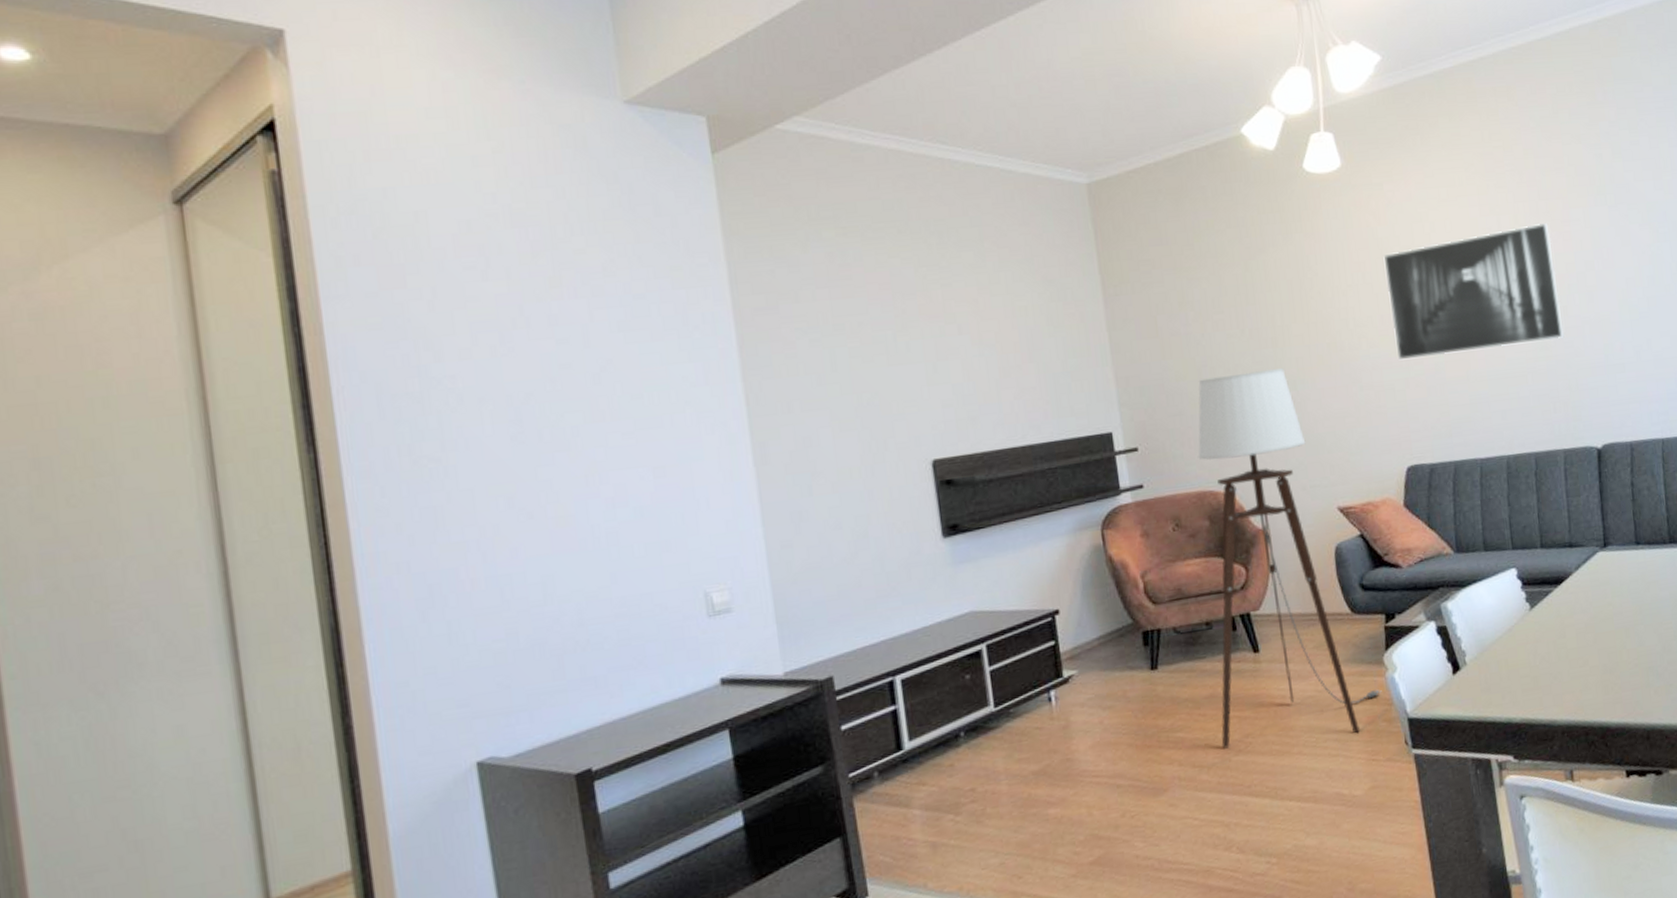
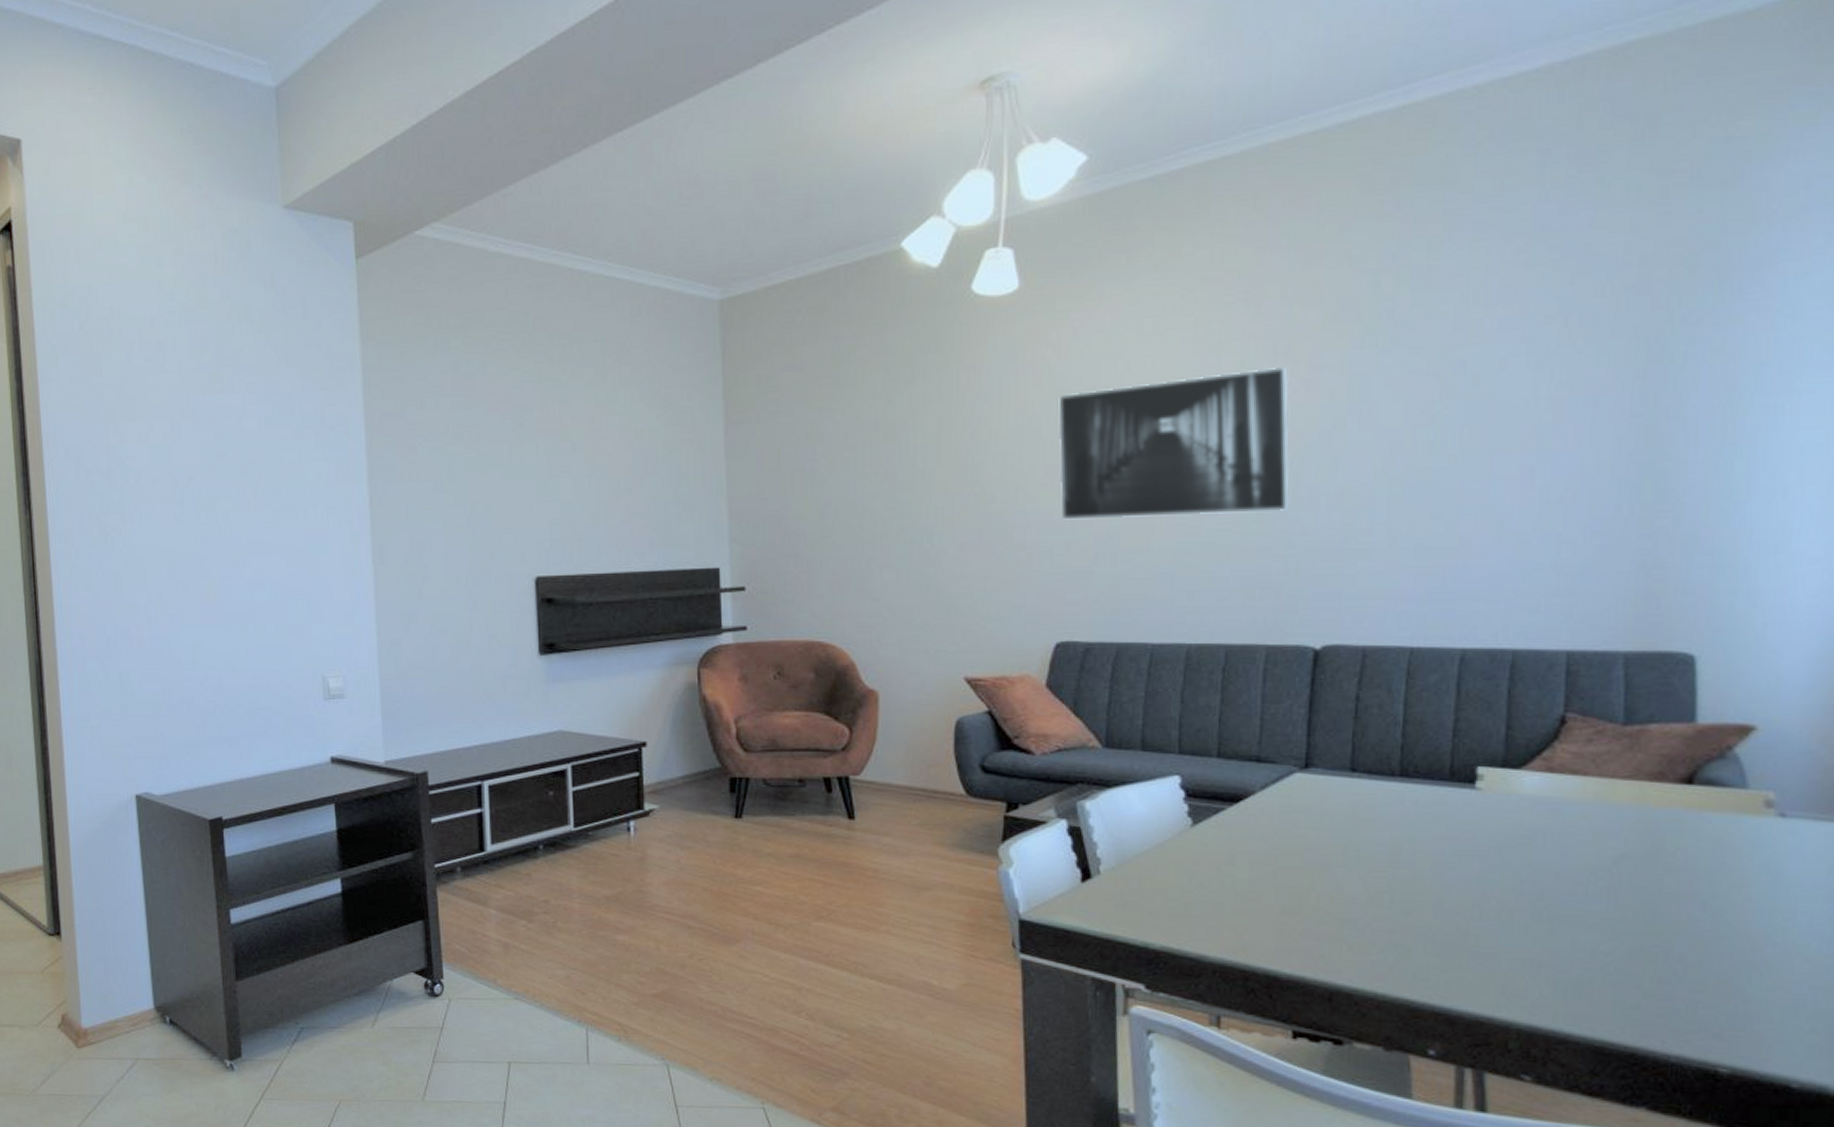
floor lamp: present [1198,368,1382,749] -> none [802,516,992,925]

